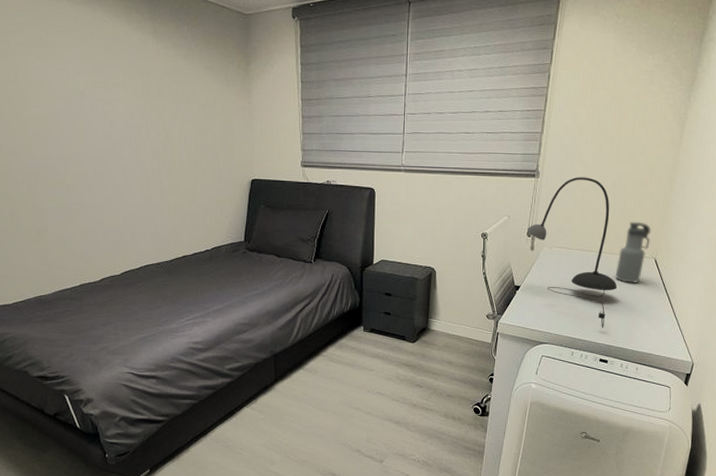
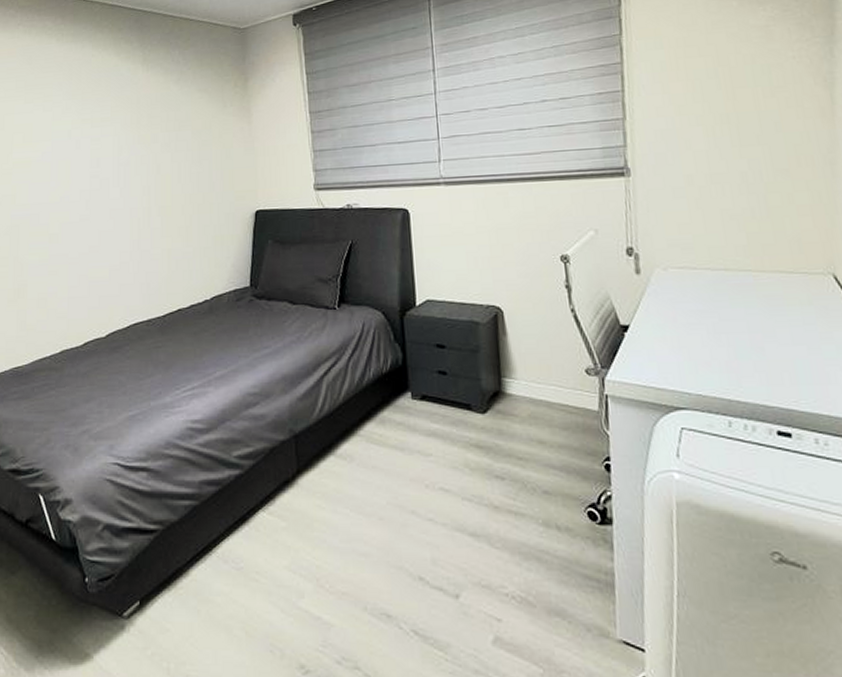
desk lamp: present [526,177,617,328] -> none [624,169,781,383]
water bottle: present [615,222,652,284] -> none [773,223,820,314]

